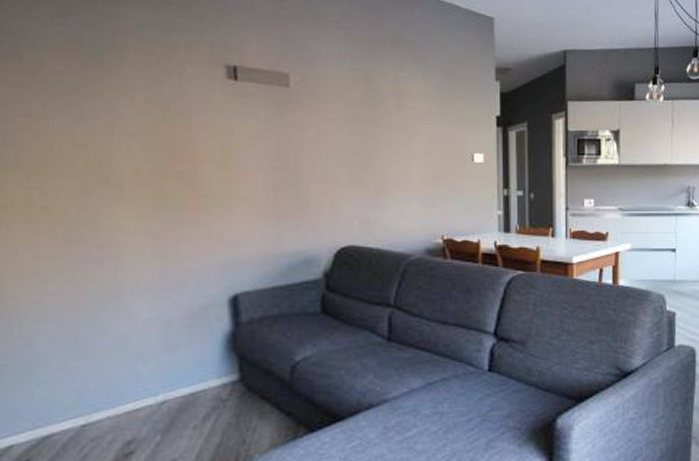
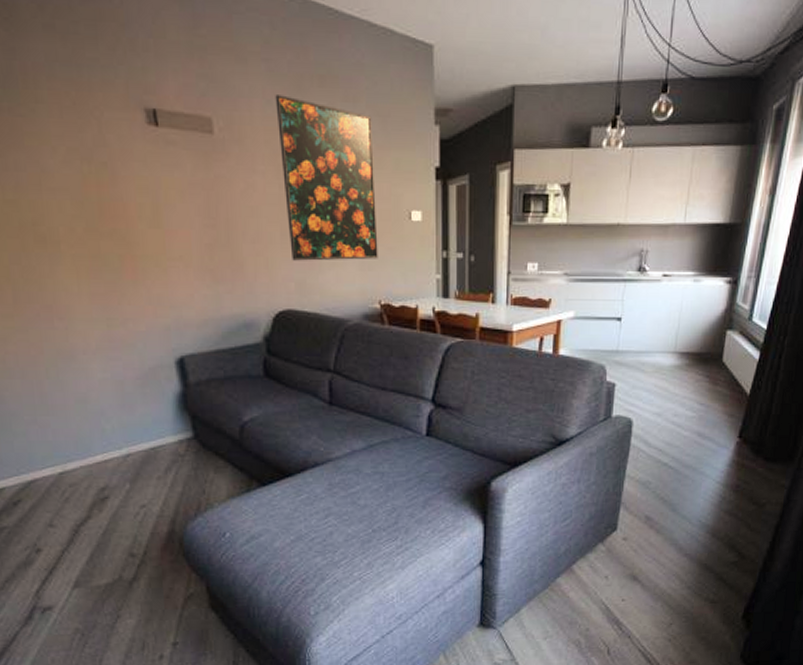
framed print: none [350,55,442,199] -> present [275,95,378,261]

